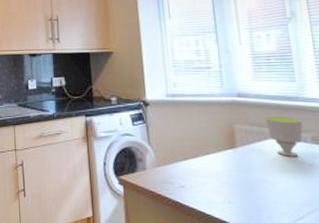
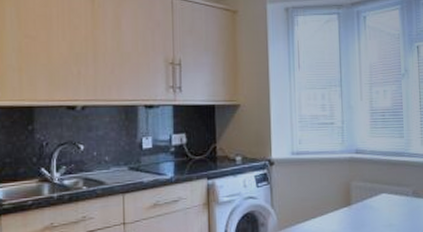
cup: present [264,117,303,157] -> none [377,172,406,211]

